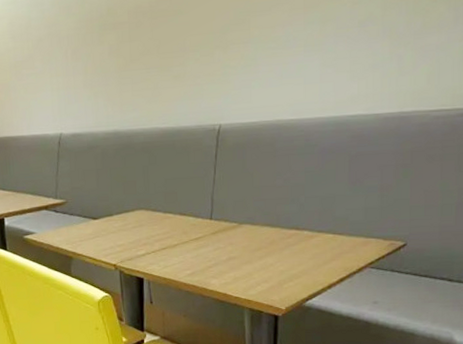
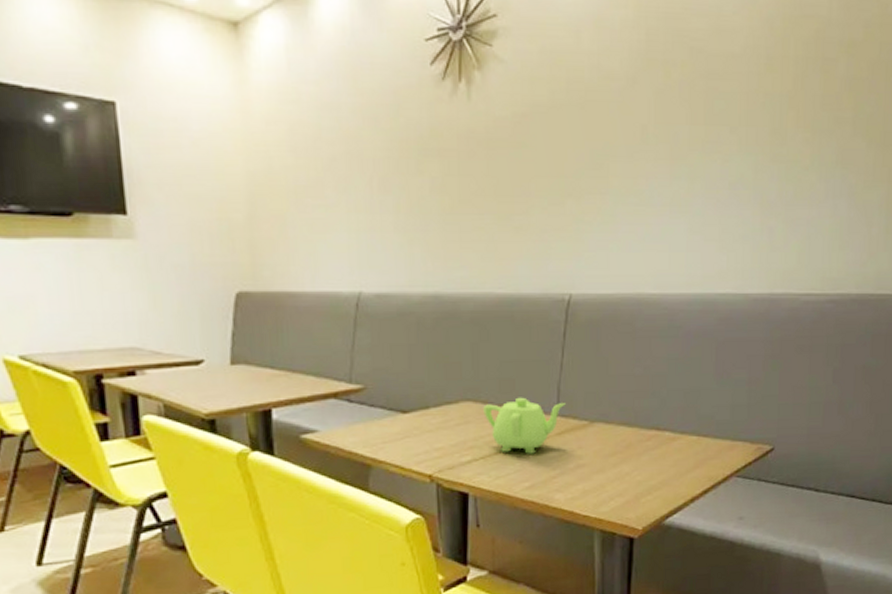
teapot: none [153,205,218,249] -> present [483,397,566,454]

